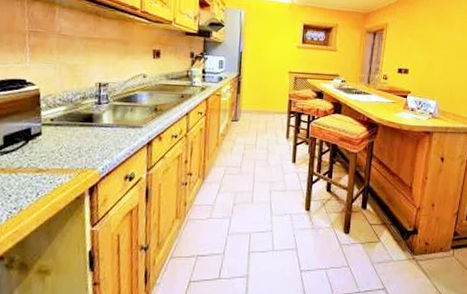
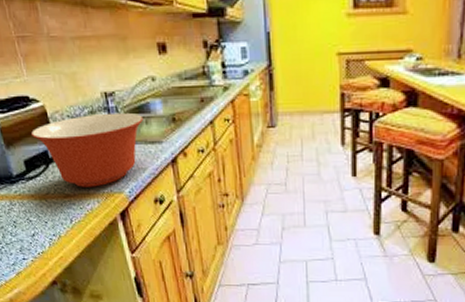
mixing bowl: none [18,100,130,164] -> present [30,112,144,187]

